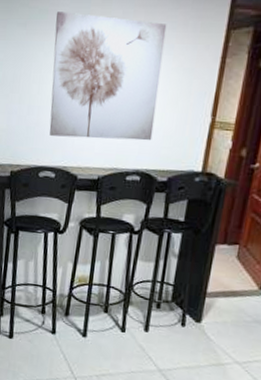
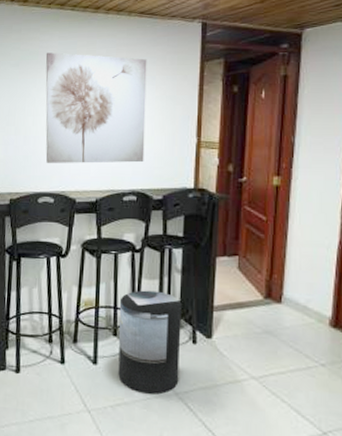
trash can: none [105,271,175,370] -> present [118,290,182,395]

